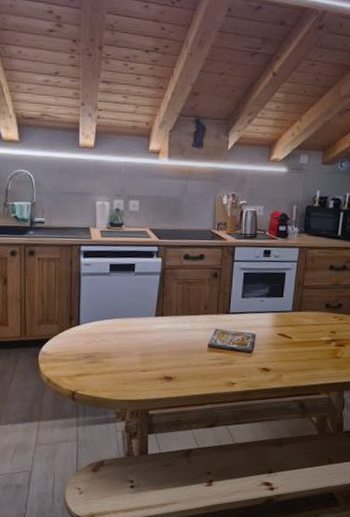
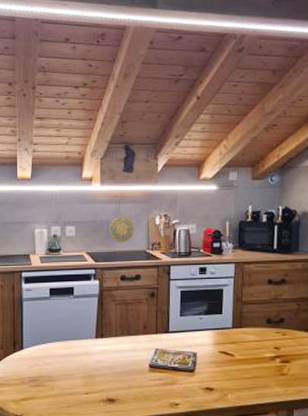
decorative plate: none [175,193,201,221] -> present [109,216,135,243]

